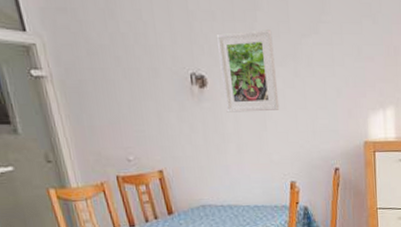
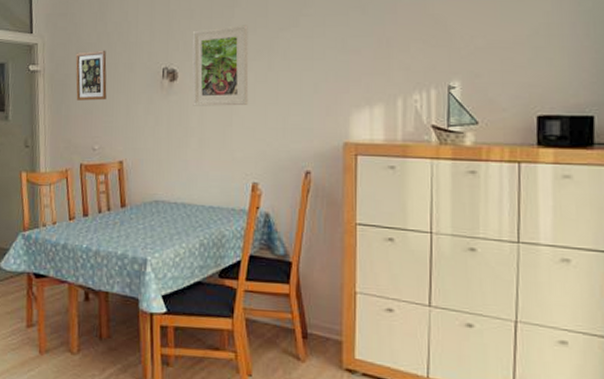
picture frame: none [87,53,133,109] -> present [75,50,107,101]

